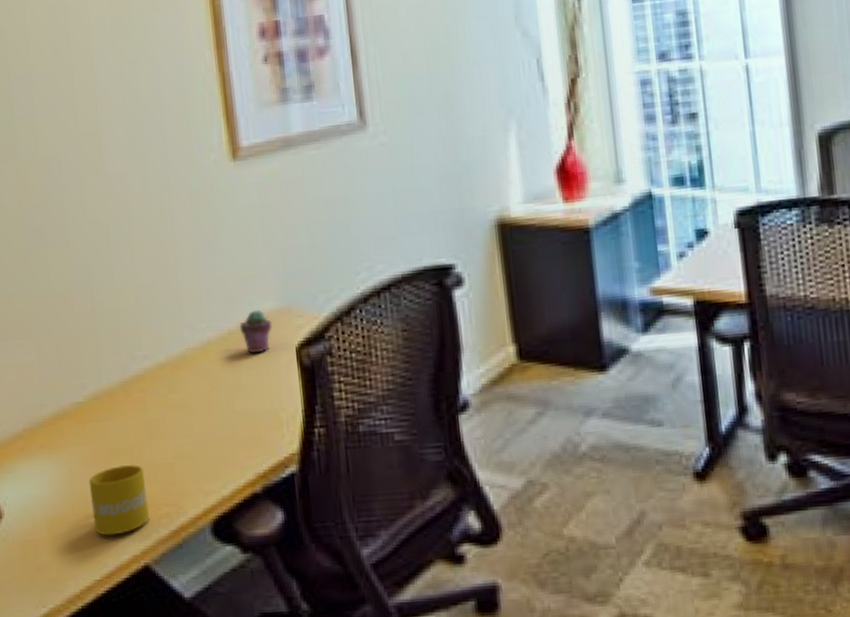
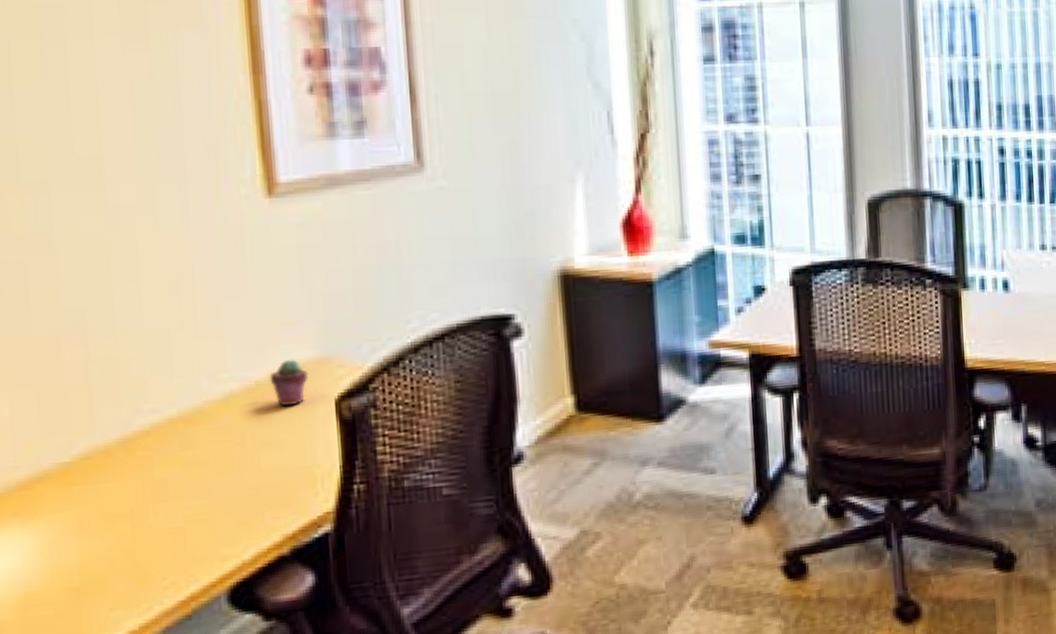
mug: present [89,465,149,536] -> none [75,530,152,612]

